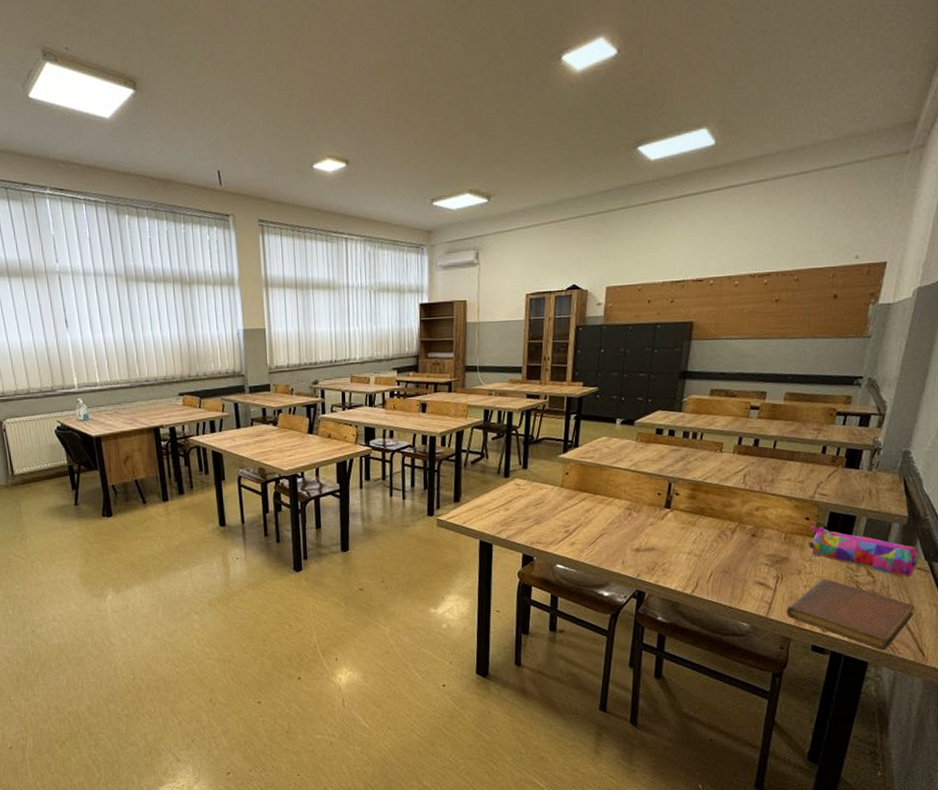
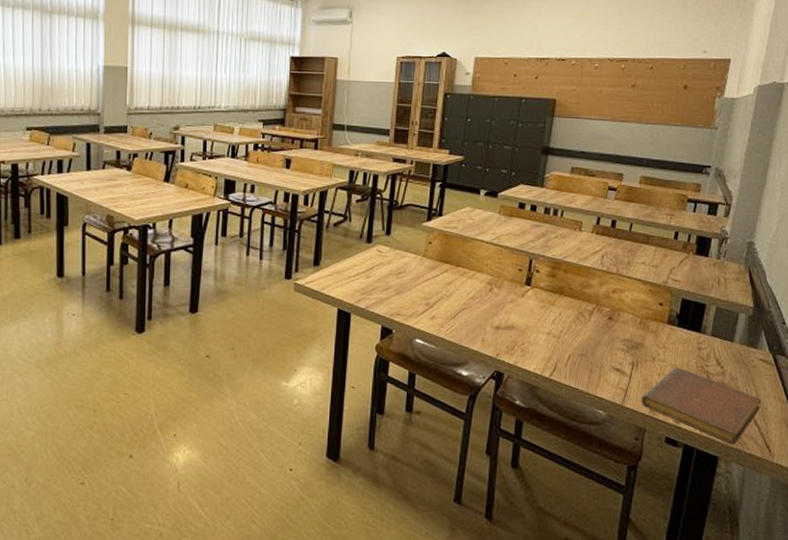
pencil case: present [808,525,919,577] -> none [661,311,764,369]

